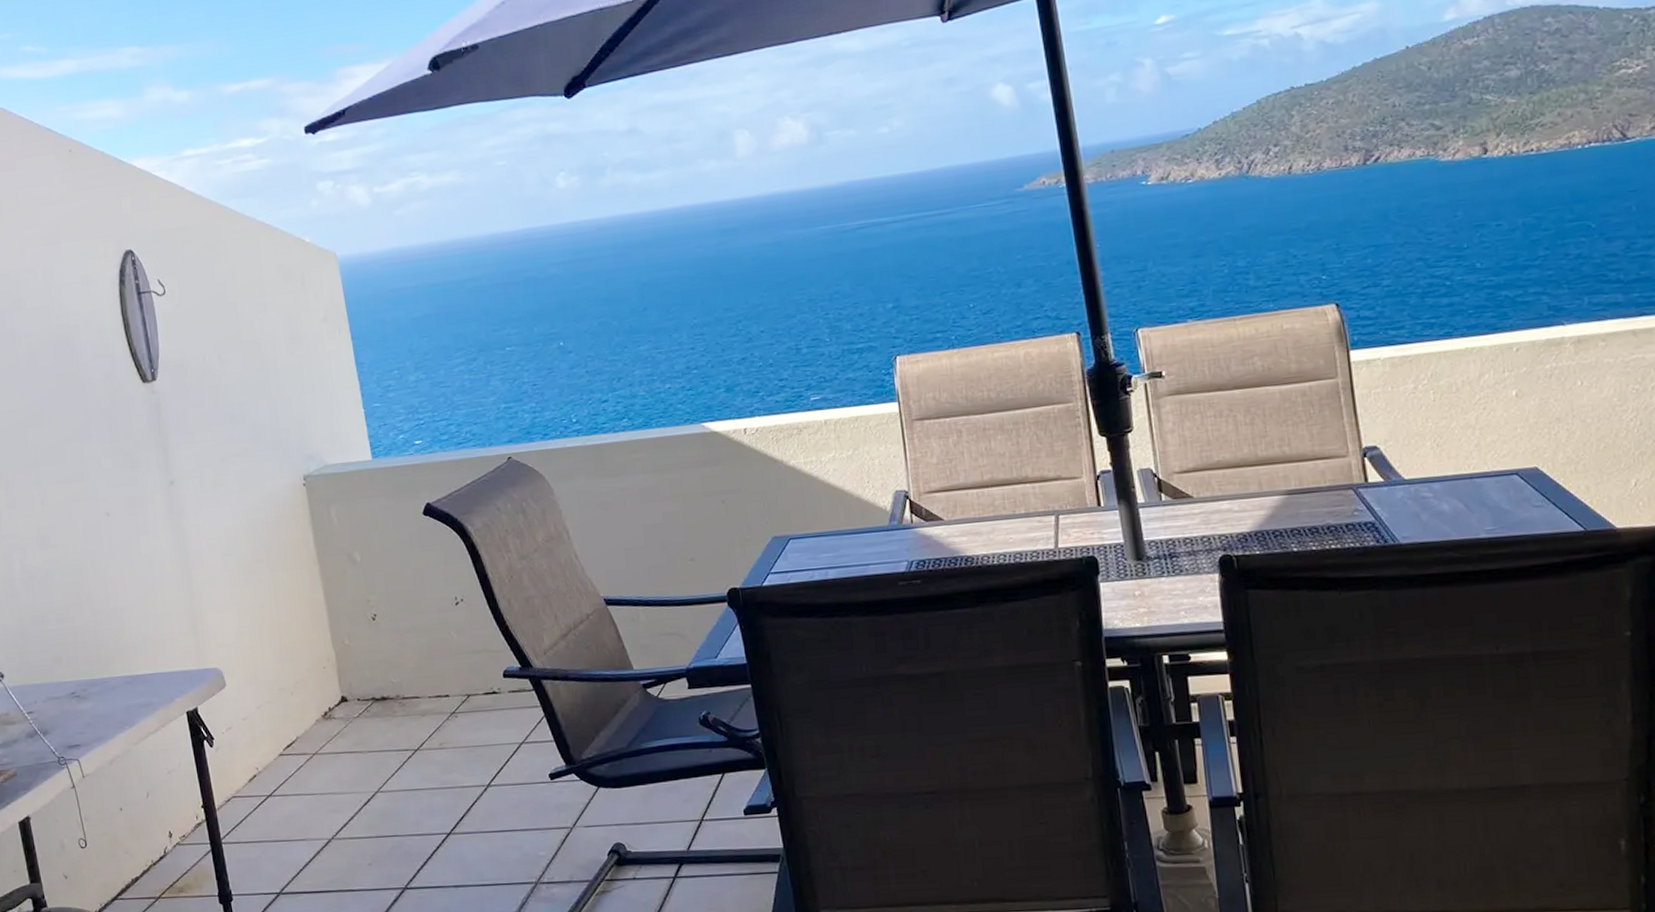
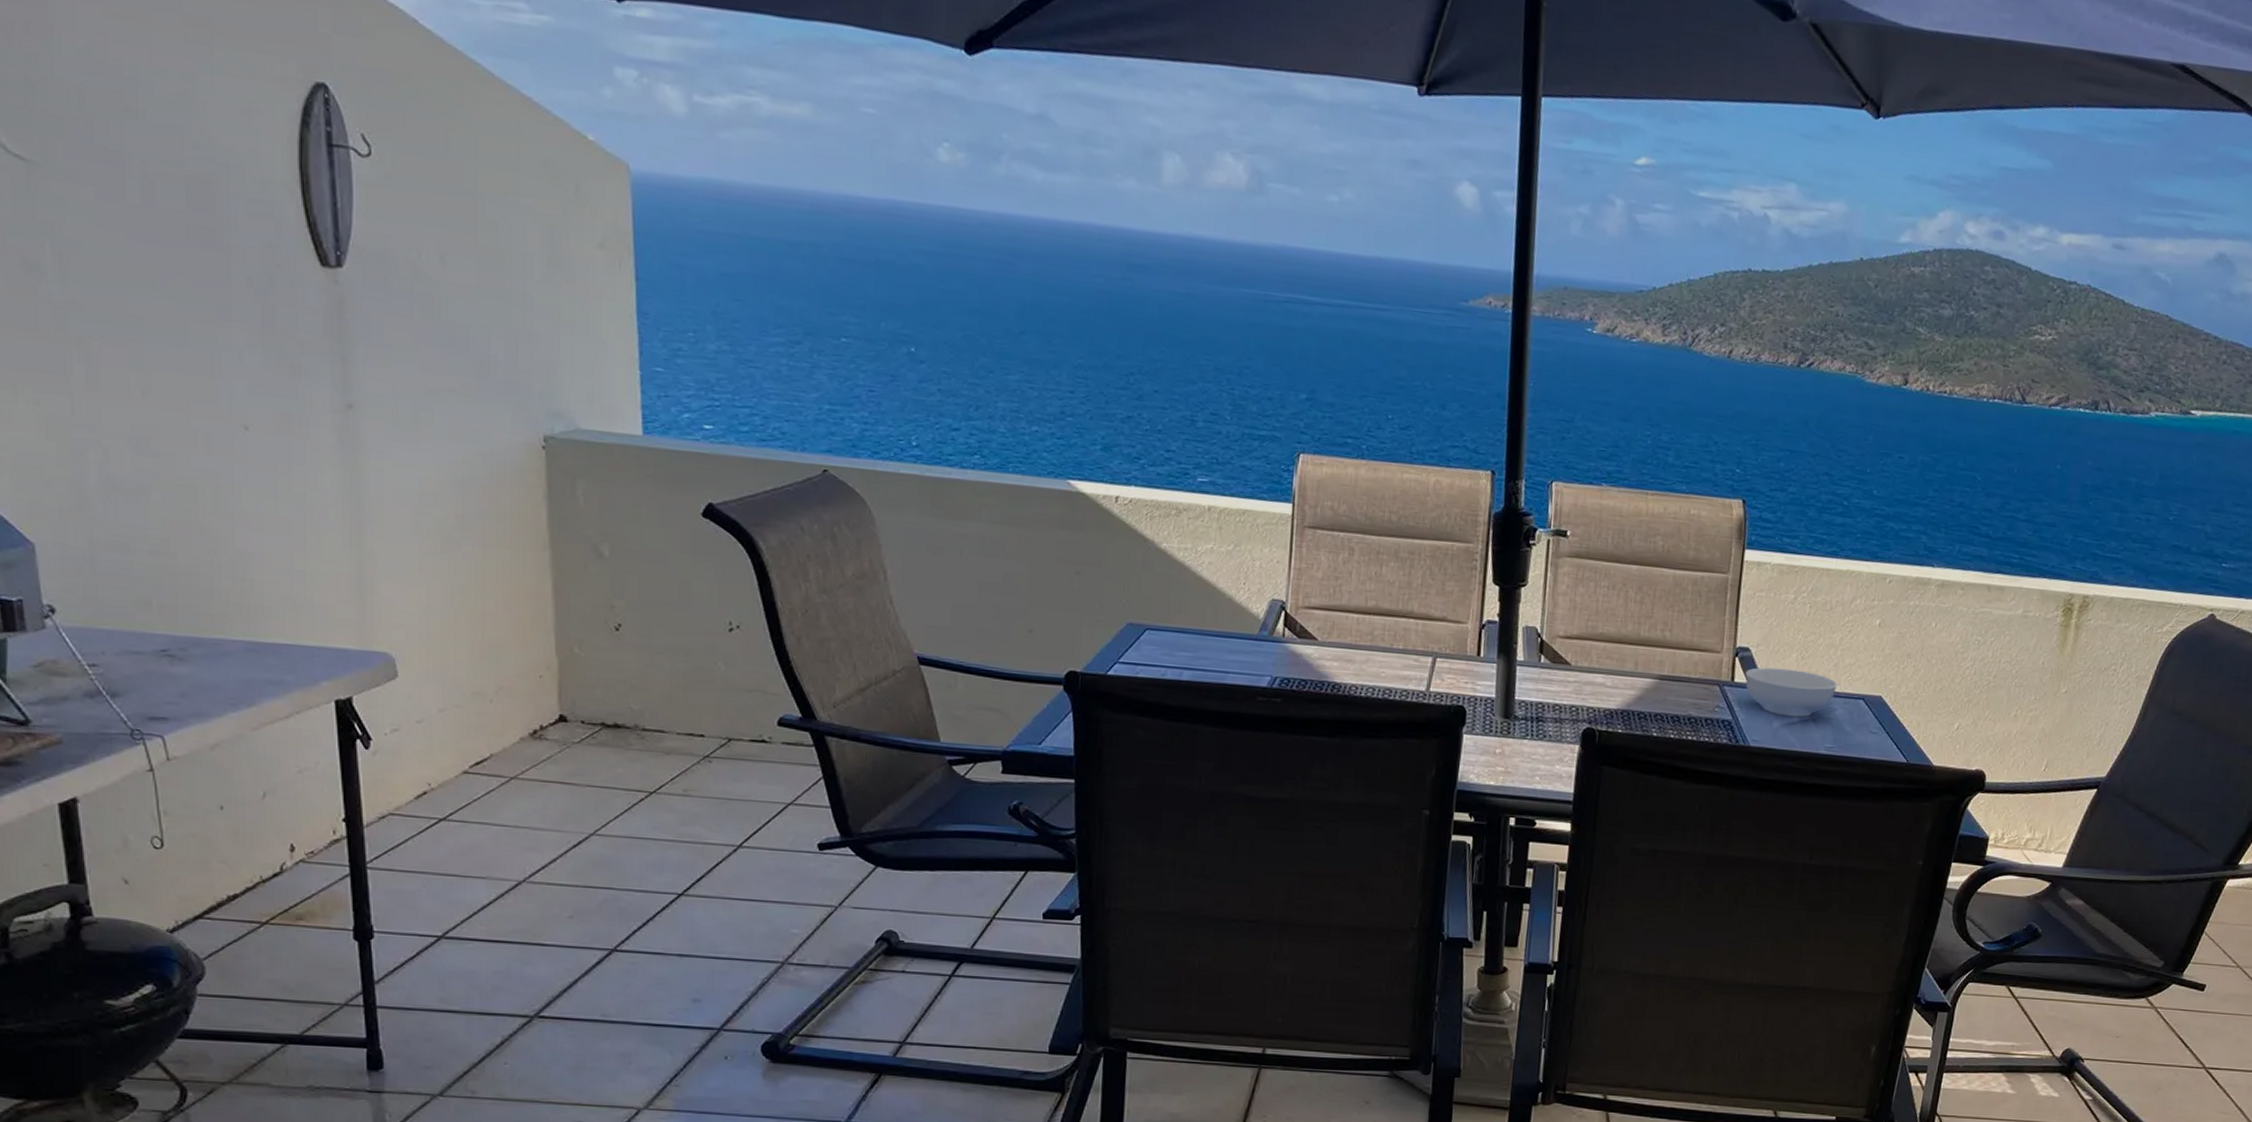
bowl: none [1378,457,1484,507] -> present [1745,667,1838,718]

